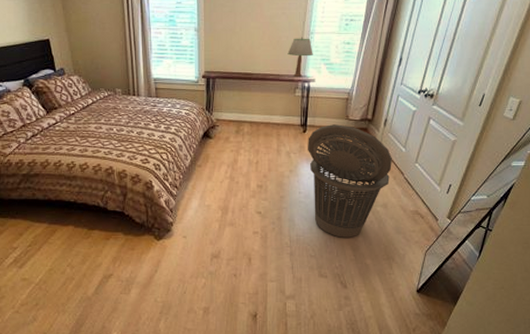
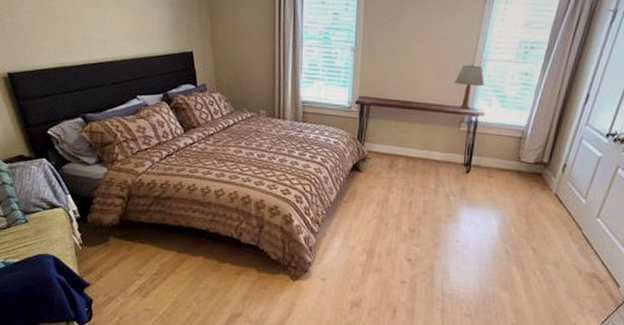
laundry basket: present [308,124,393,238] -> none [470,166,570,298]

